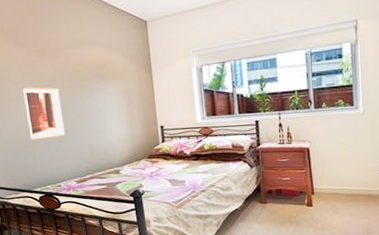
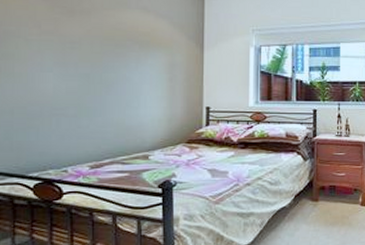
wall art: present [22,87,66,140] -> none [35,47,85,112]

